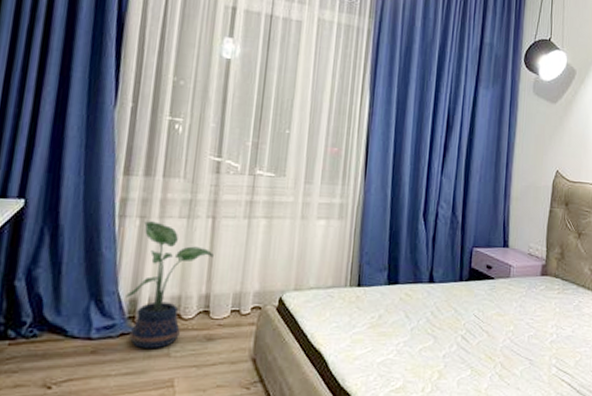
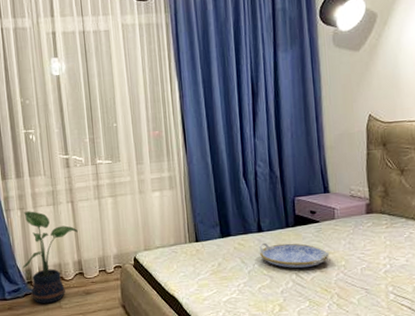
serving tray: none [426,296,500,330] -> present [259,242,330,269]

